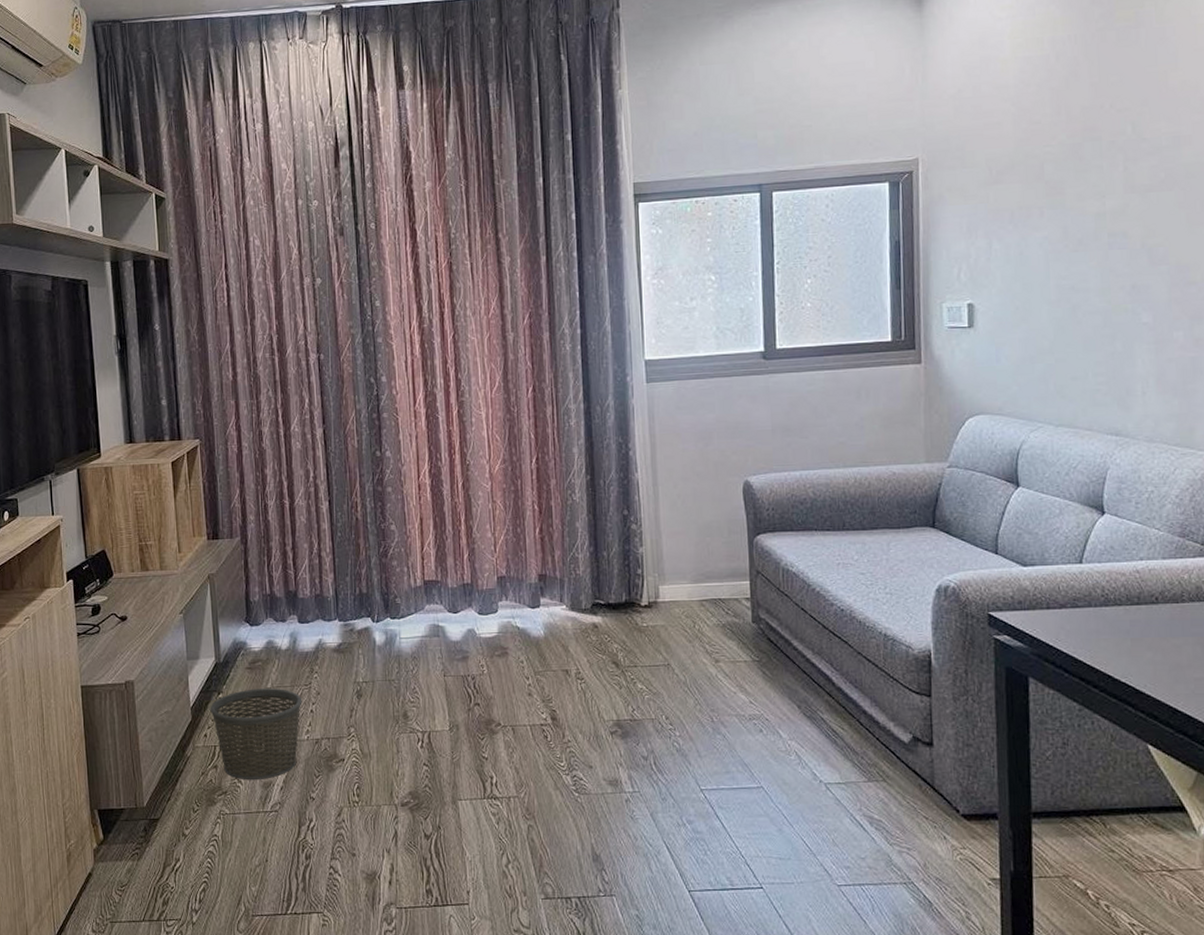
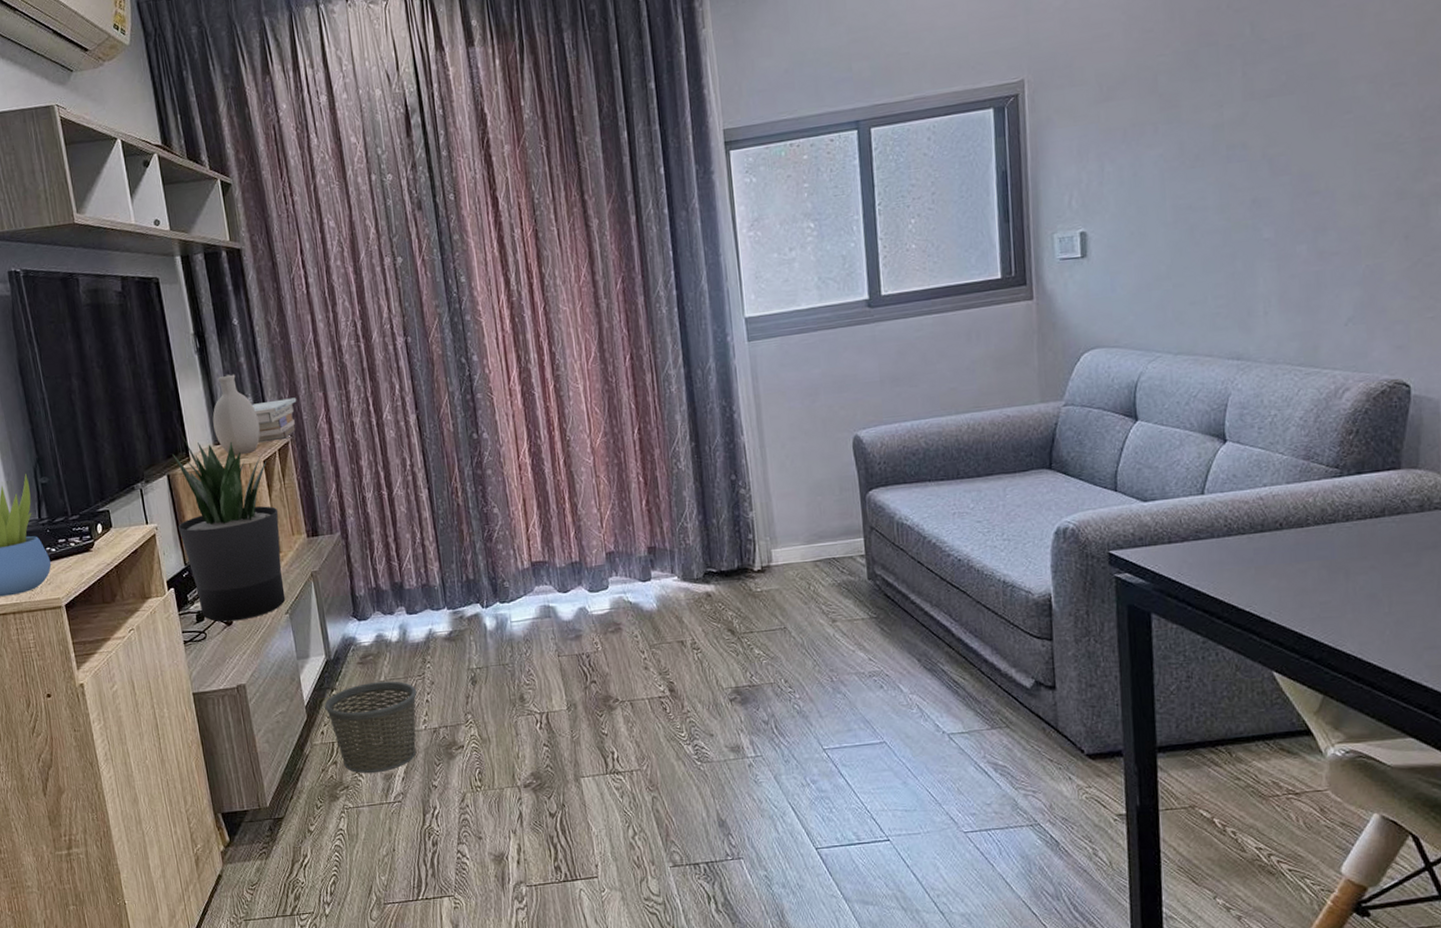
planter: none [83,431,182,617] -> present [172,434,286,622]
decorative vase: none [126,377,172,455] -> present [212,374,261,456]
books: none [165,403,209,445] -> present [252,397,297,443]

